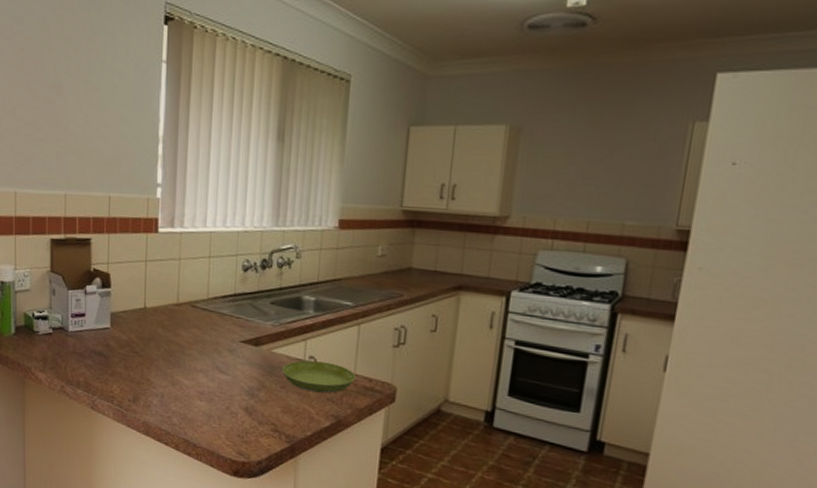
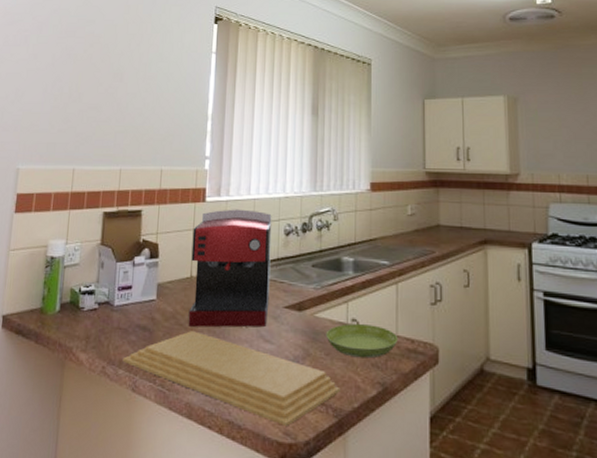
cutting board: none [80,358,294,447] -> present [122,331,340,426]
coffee maker: none [143,241,230,359] -> present [188,209,272,328]

